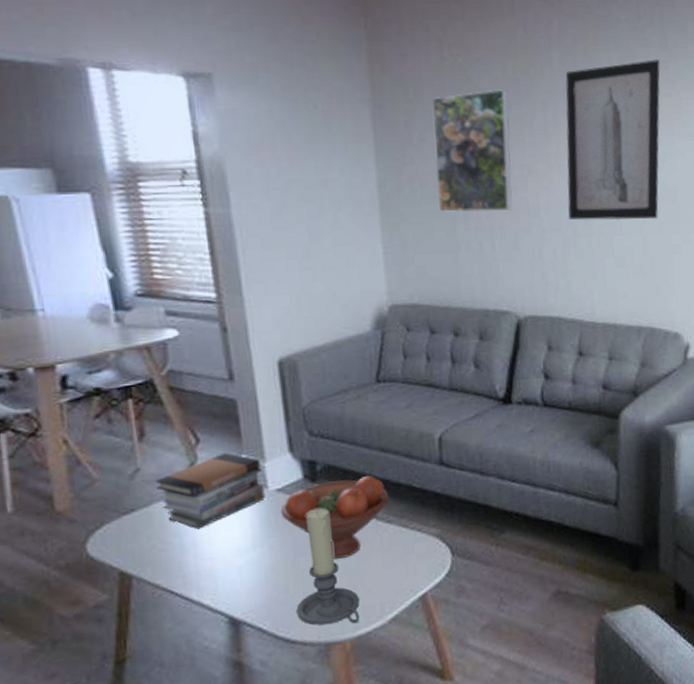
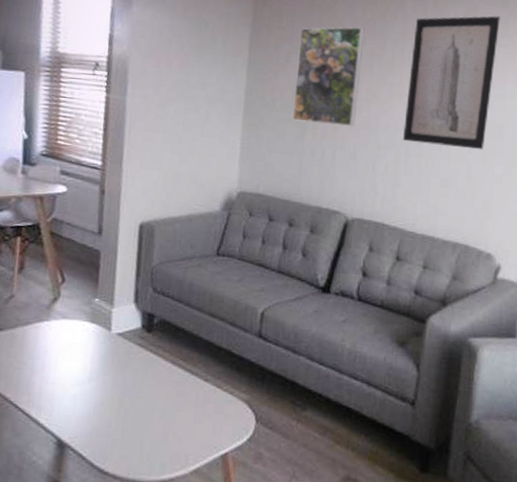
book stack: present [155,453,265,530] -> none [22,294,110,356]
fruit bowl: present [280,475,390,559] -> none [117,334,211,405]
candle holder: present [296,508,360,626] -> none [113,356,169,468]

